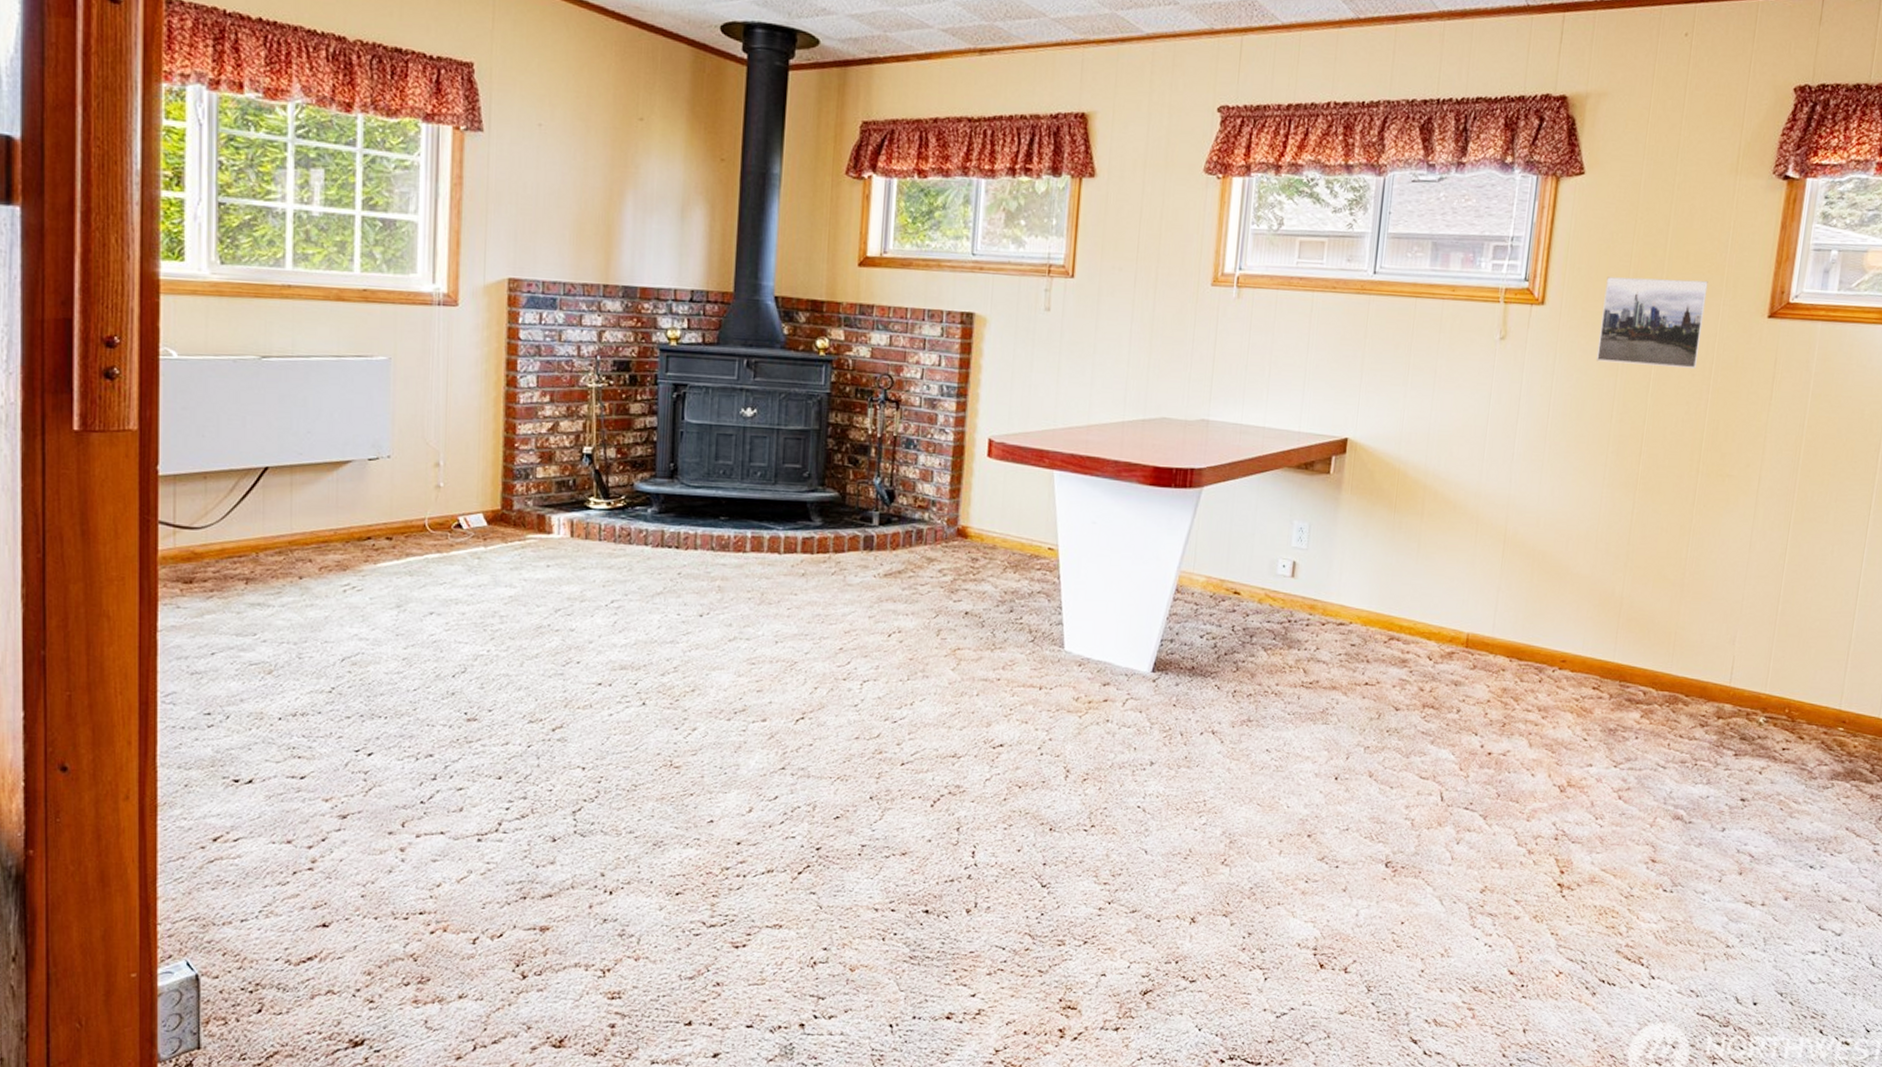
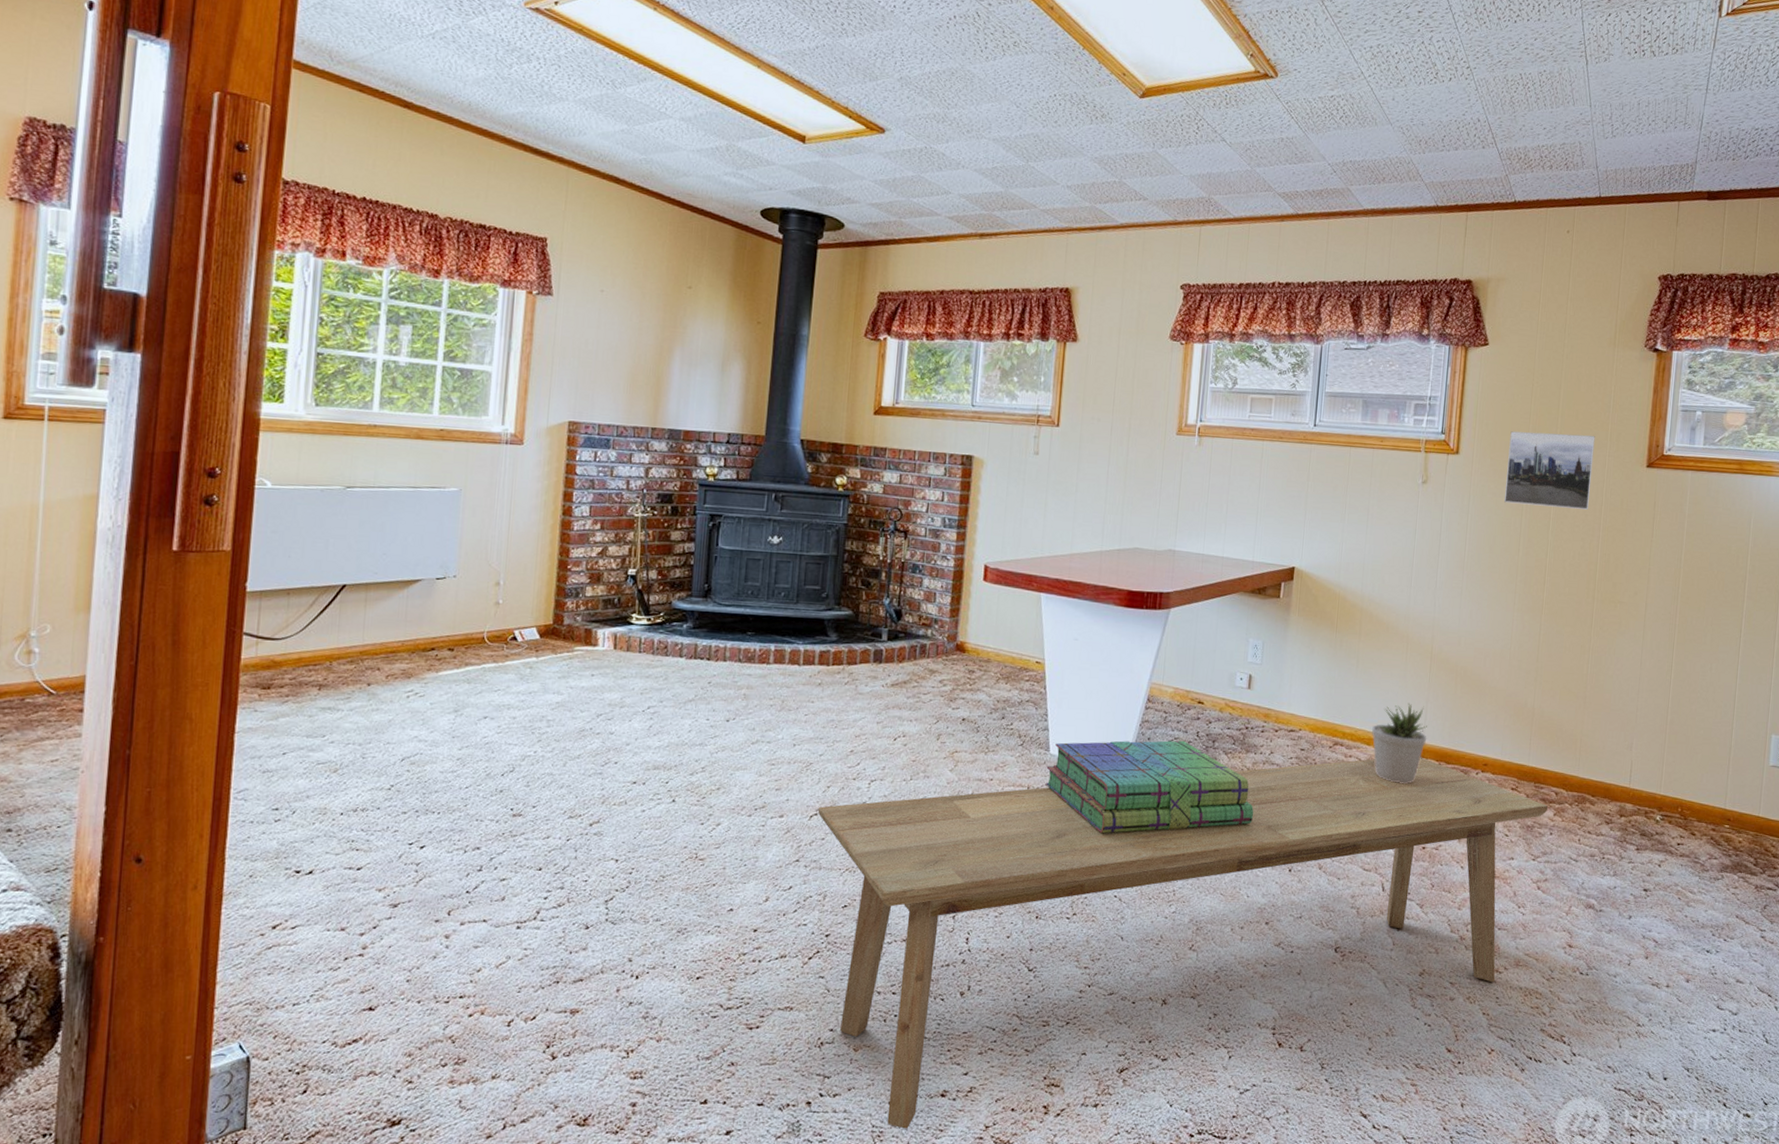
bench: none [804,653,1635,1053] -> present [817,757,1549,1129]
stack of books: none [1059,635,1296,739] -> present [1045,740,1254,834]
potted plant: none [1432,592,1498,683] -> present [1371,703,1427,784]

